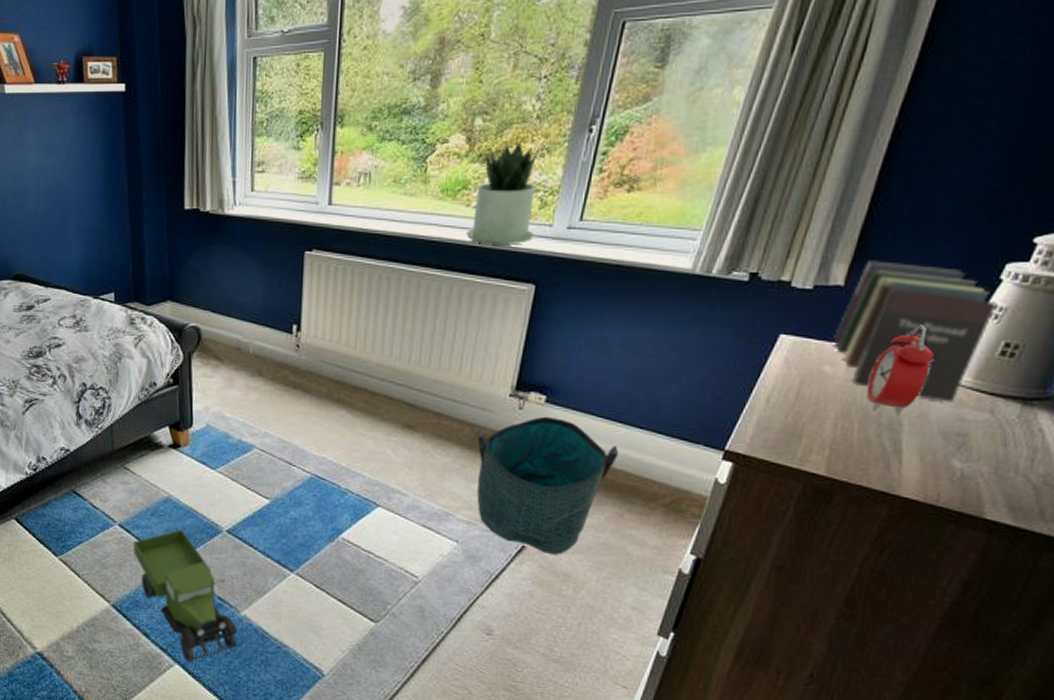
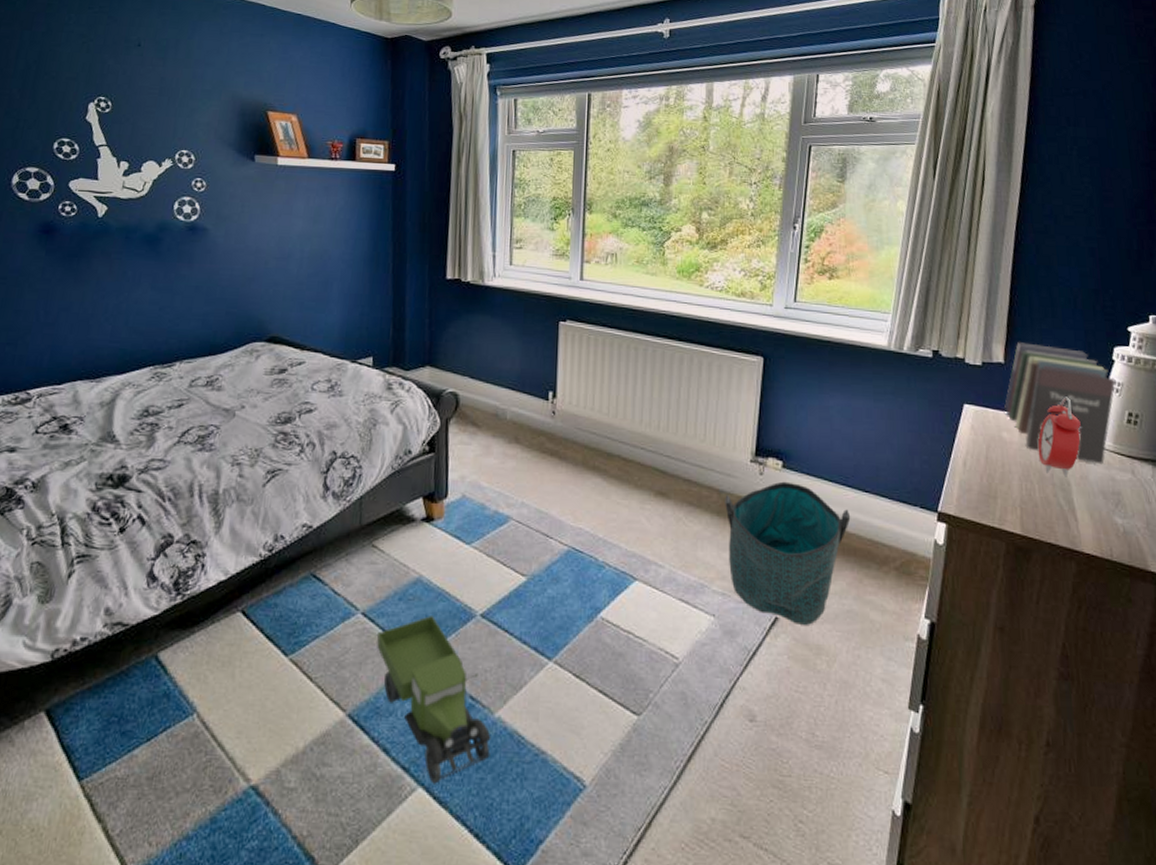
planter: present [465,142,539,245] -> none [701,234,759,321]

